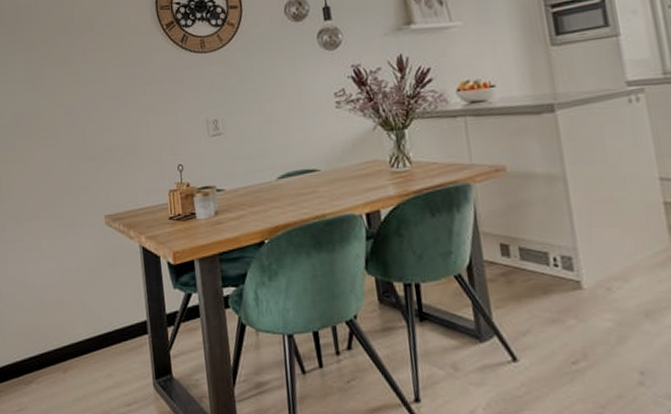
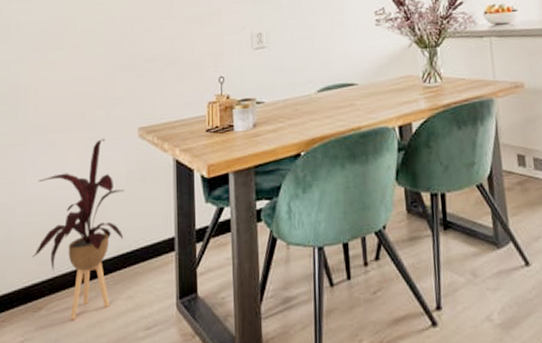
house plant: none [18,226,100,394] -> present [33,139,125,321]

